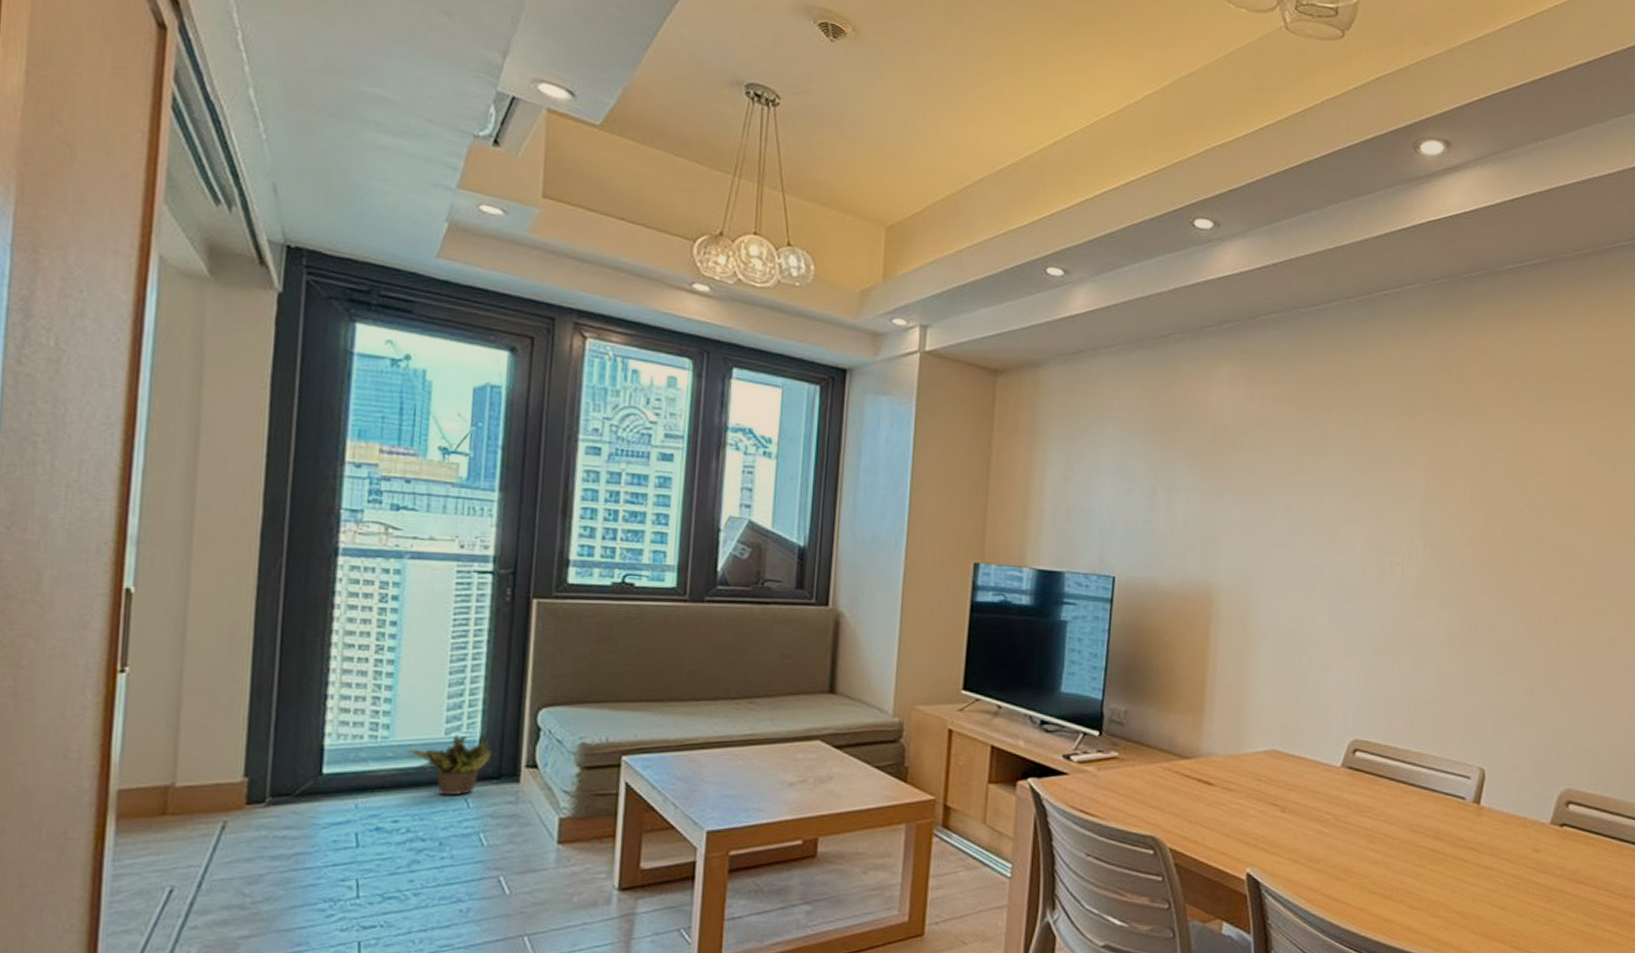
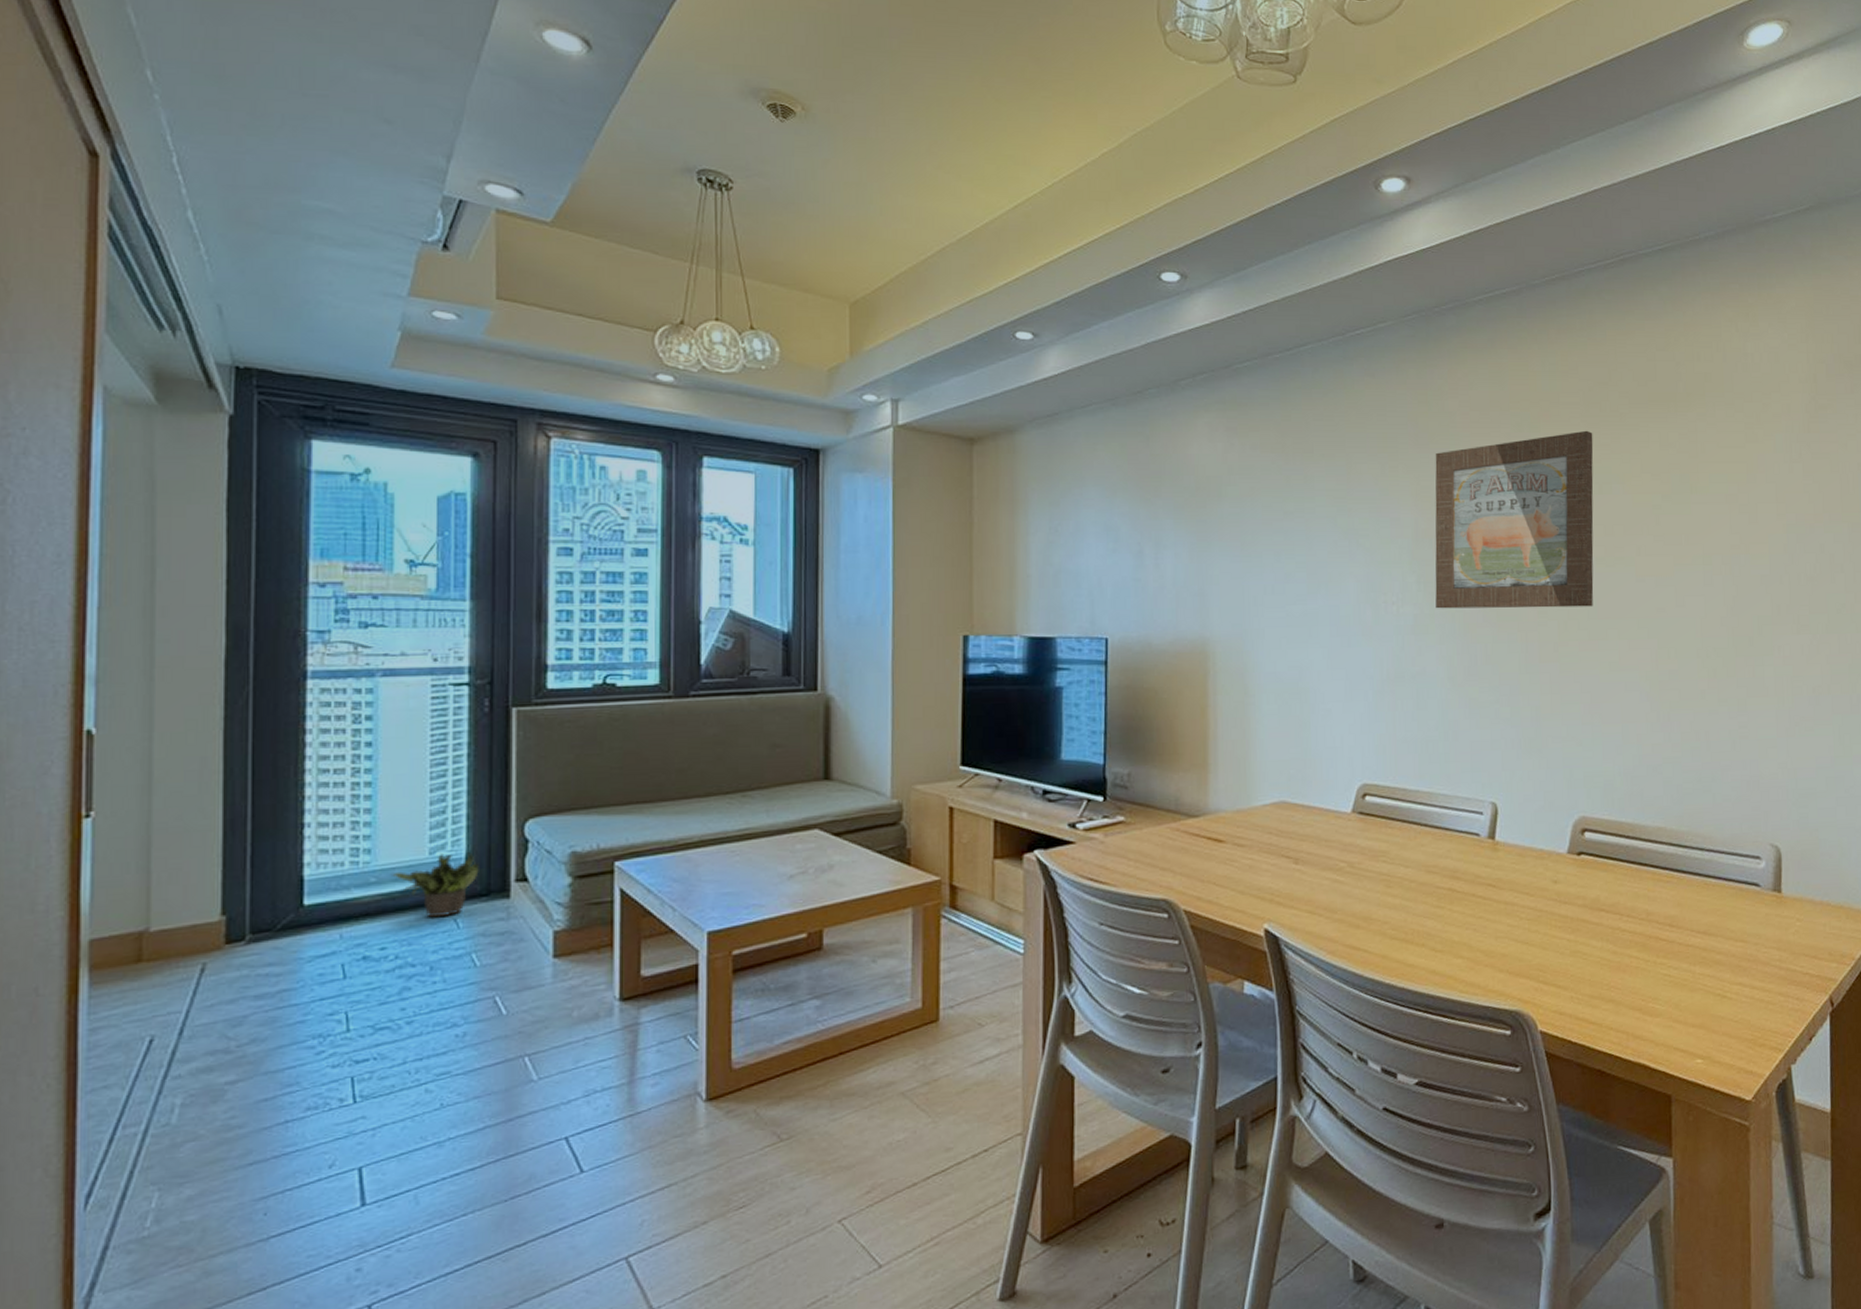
wall art: none [1440,407,1611,583] -> present [1435,430,1594,609]

